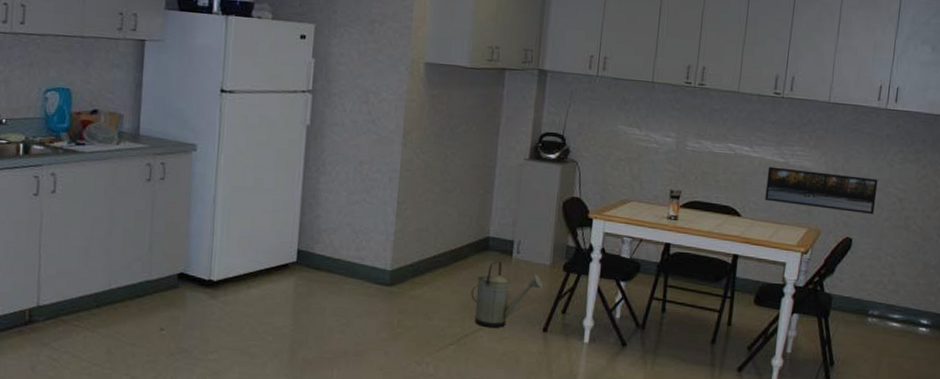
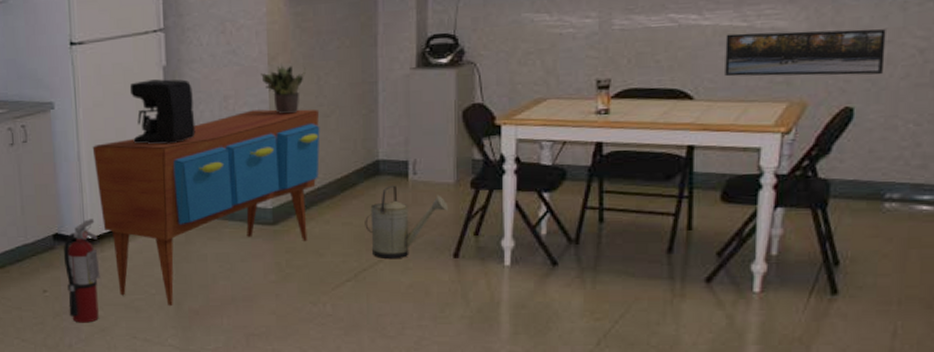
fire extinguisher: none [183,262,222,365] -> present [63,219,101,323]
sideboard: none [228,177,443,355] -> present [92,109,320,307]
coffee maker: none [269,136,332,199] -> present [129,79,196,145]
potted plant: none [394,139,435,186] -> present [259,64,306,114]

